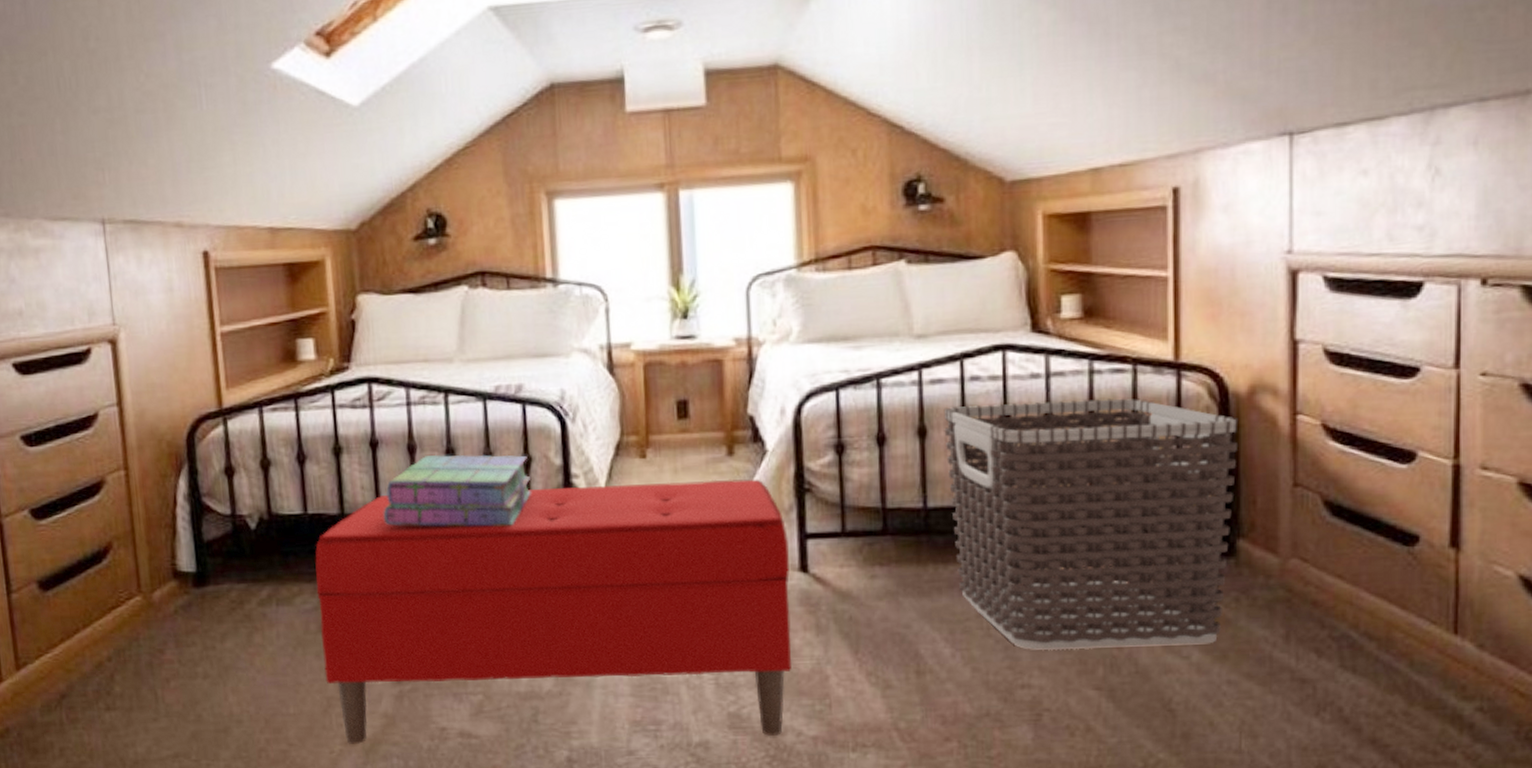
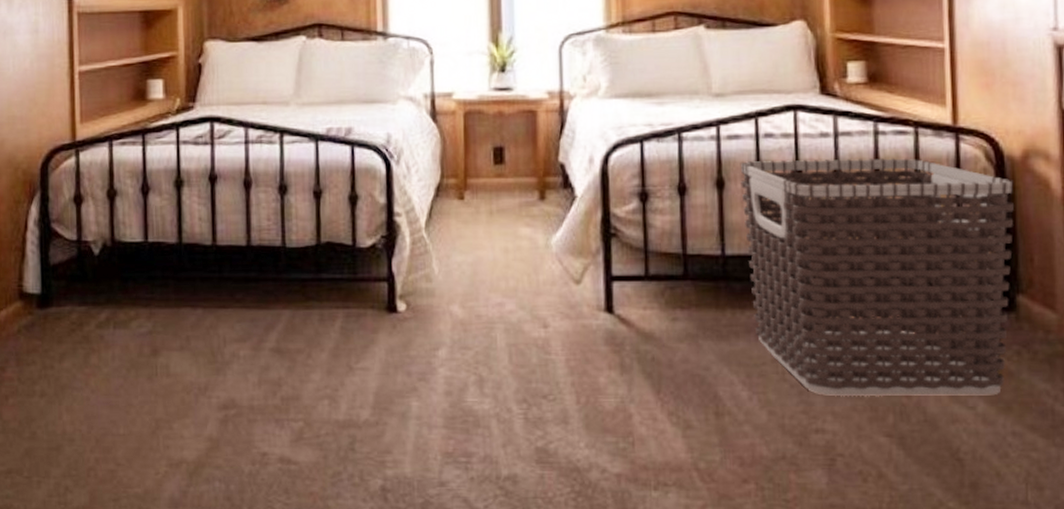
bench: present [315,479,792,744] -> none [152,222,597,472]
stack of books: present [383,454,531,527] -> none [218,190,357,260]

